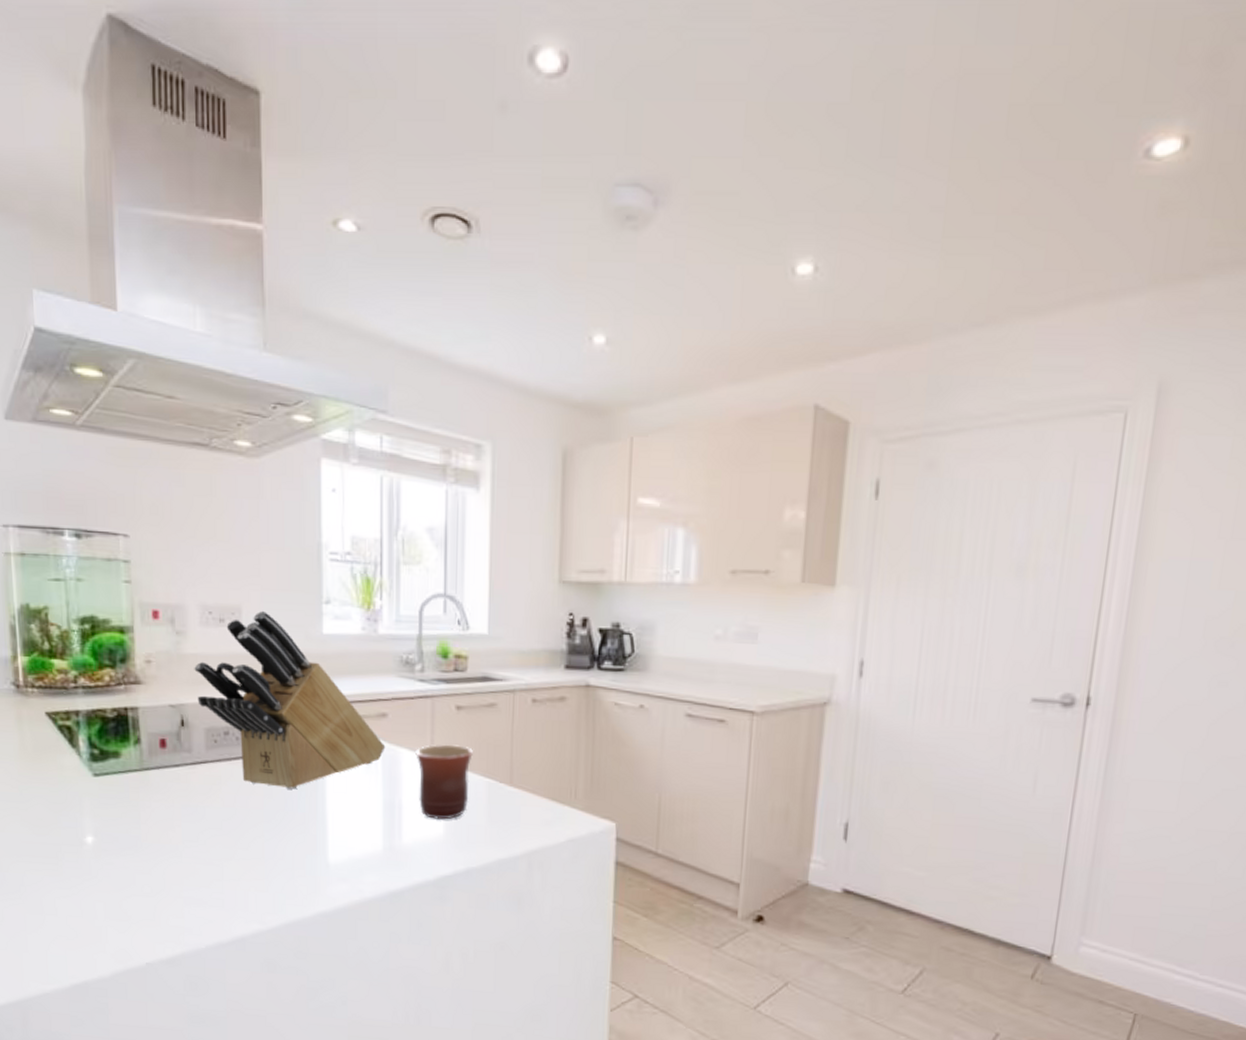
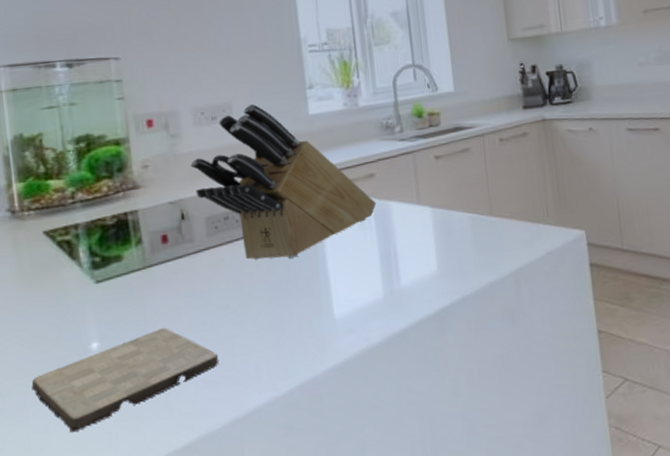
cutting board: none [29,836,209,920] -> present [31,328,219,432]
mug: present [415,744,473,820] -> none [404,189,457,259]

